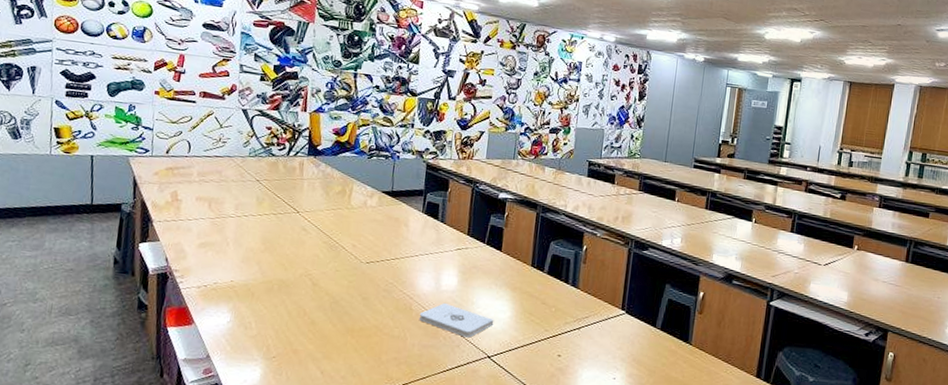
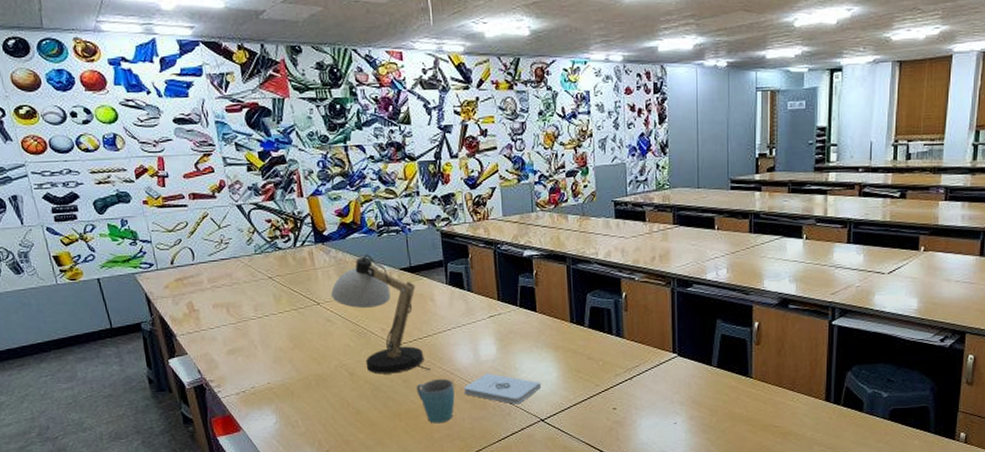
desk lamp: none [311,173,393,293] -> present [330,254,431,374]
mug: none [373,301,411,346] -> present [416,378,455,424]

